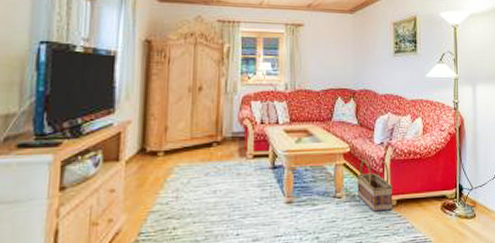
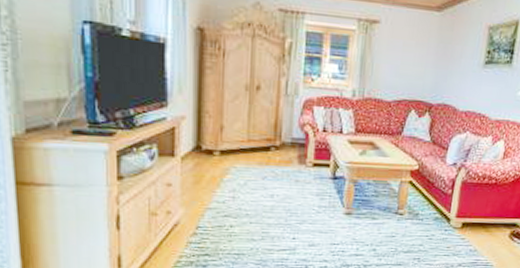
basket: present [357,159,393,212] -> none [421,179,461,233]

